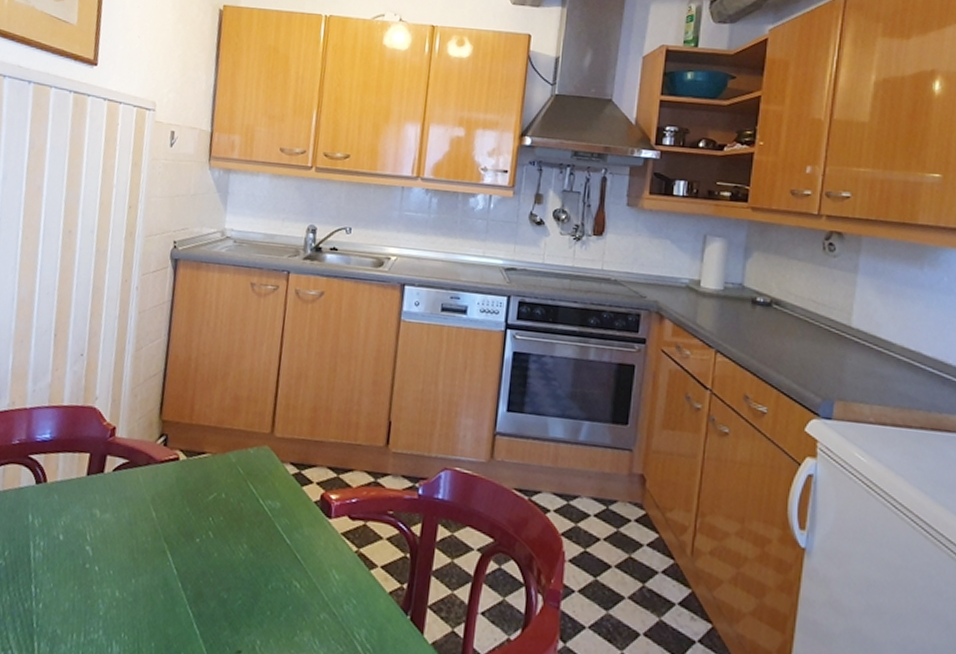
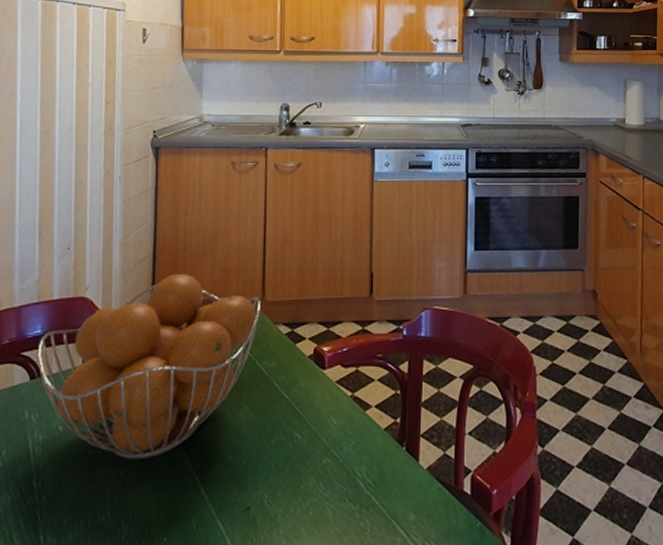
fruit basket: none [43,394,270,583] -> present [36,273,261,461]

